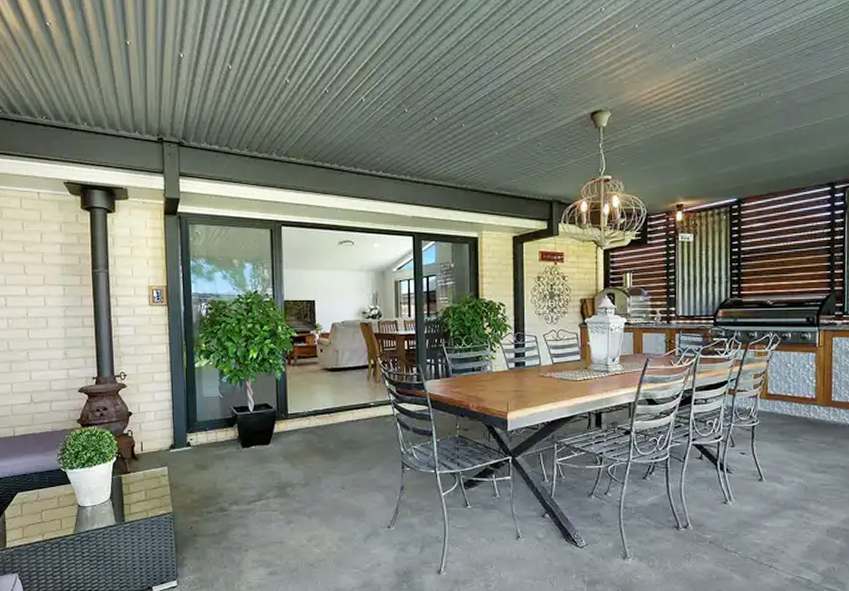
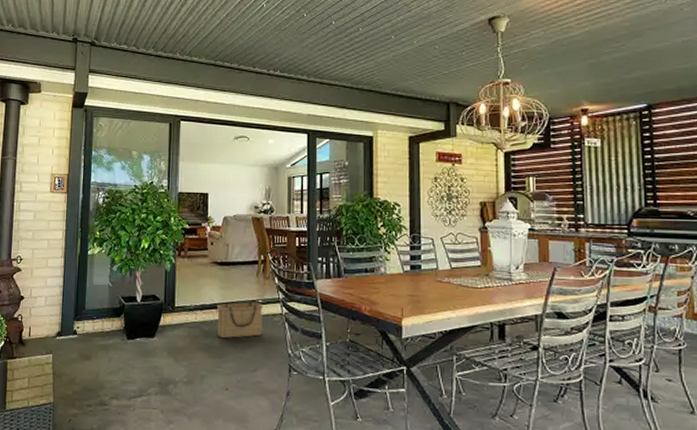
basket: none [329,406,376,441] -> present [216,302,264,339]

